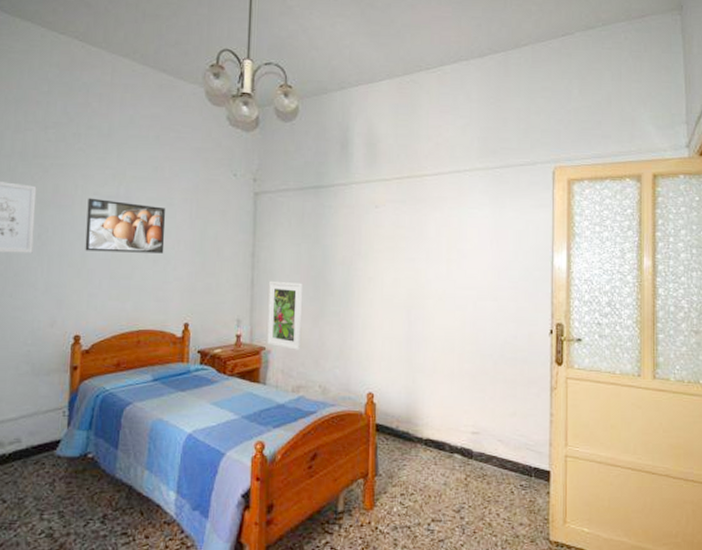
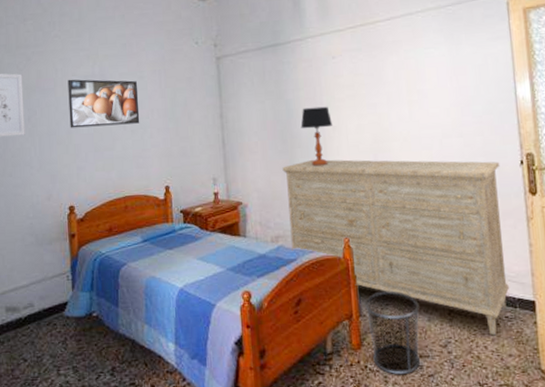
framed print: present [267,280,303,350] -> none [239,138,276,202]
dresser: none [311,310,531,504] -> present [282,159,510,336]
table lamp: none [335,255,369,317] -> present [300,106,333,167]
waste bin: none [382,451,437,539] -> present [365,290,420,375]

